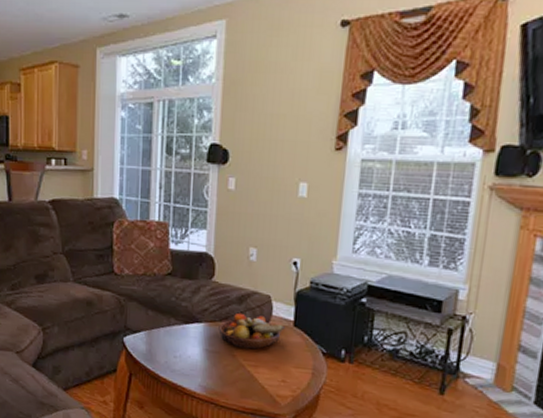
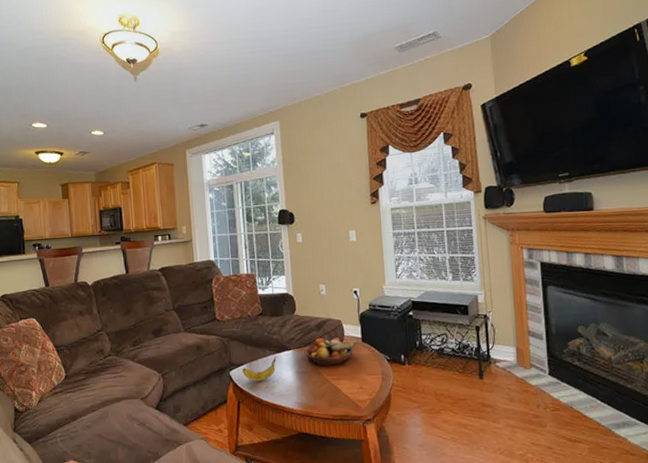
banana: none [139,327,182,354] -> present [242,356,276,381]

